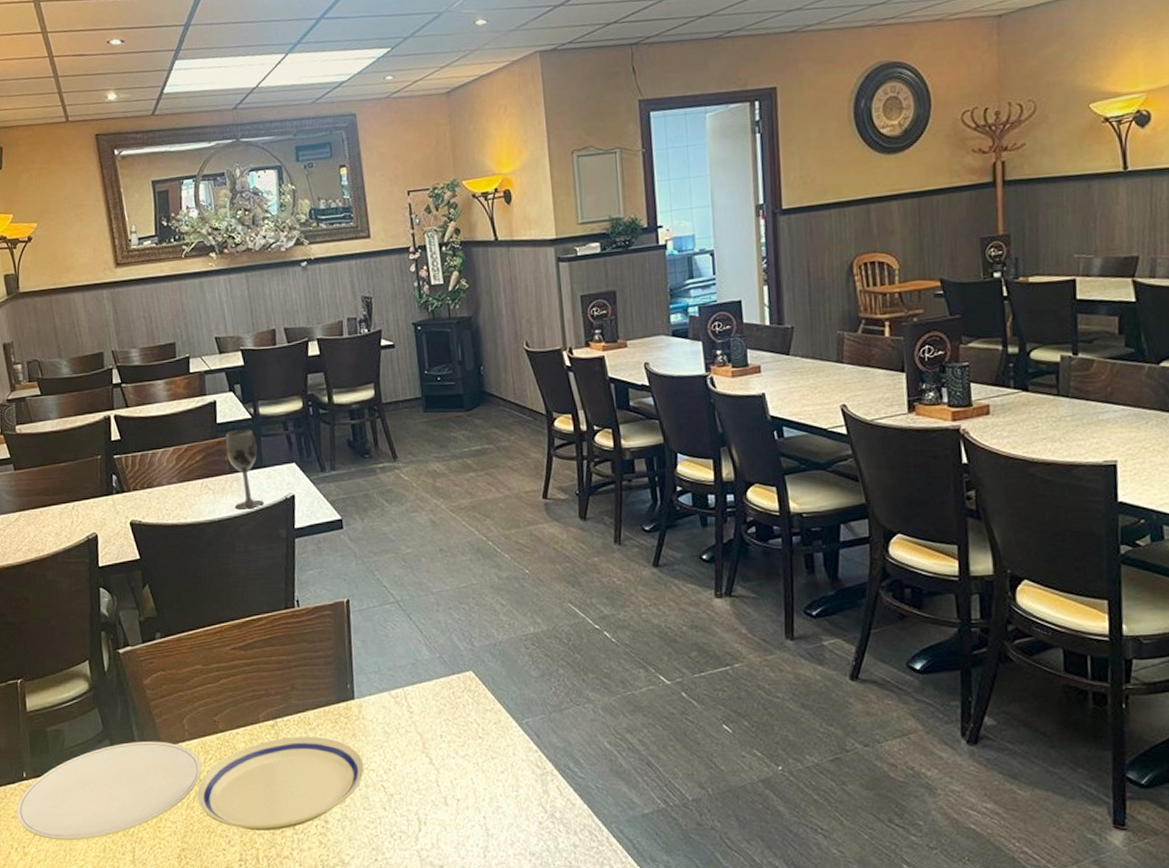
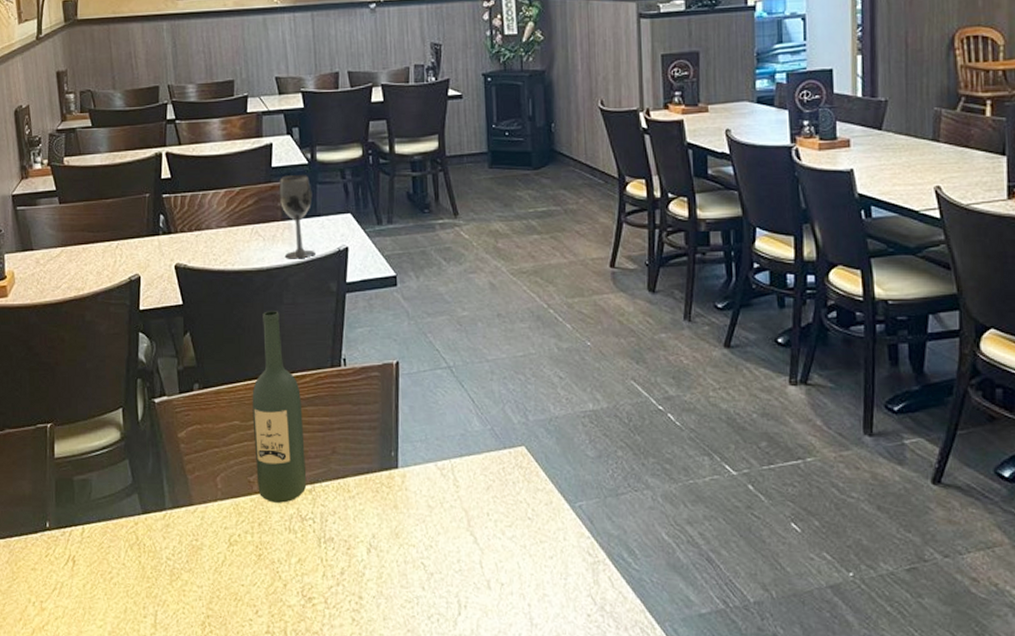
plate: present [16,741,201,840] -> none [37,498,232,598]
plate: present [196,736,364,831] -> none [225,504,404,603]
wine bottle: none [211,559,269,739] -> present [252,311,307,503]

